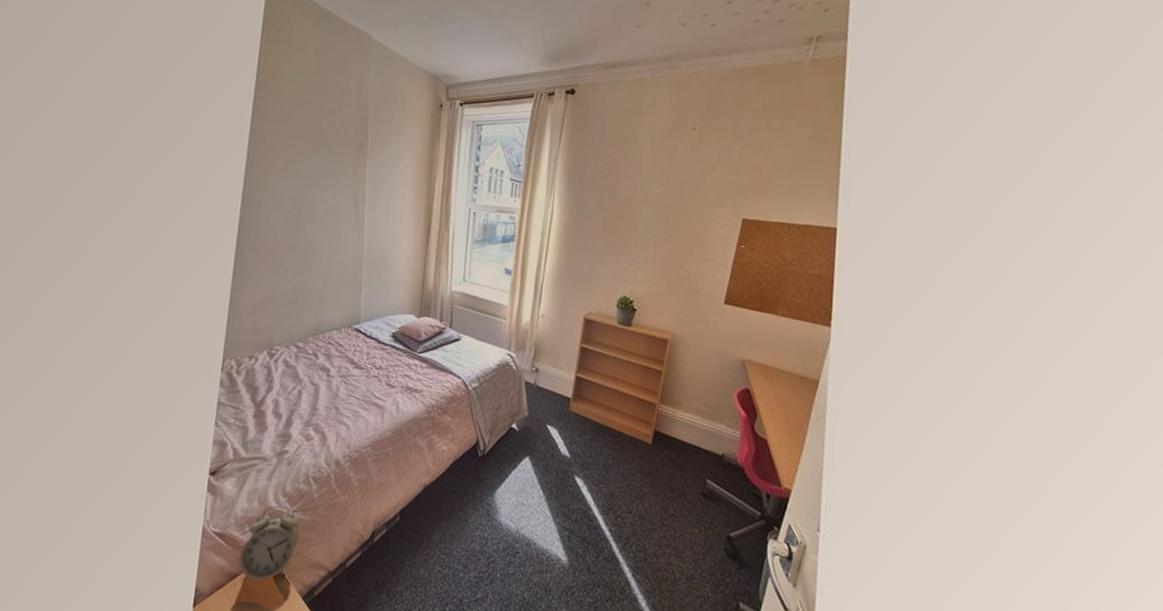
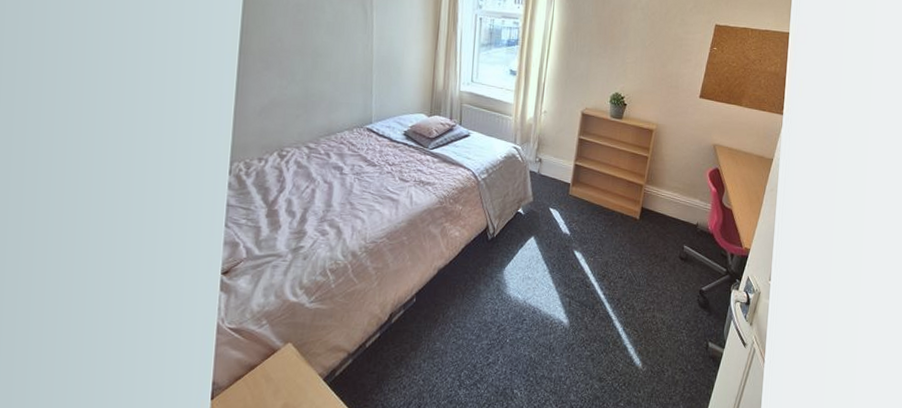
alarm clock: present [238,505,299,582] -> none [257,297,318,371]

